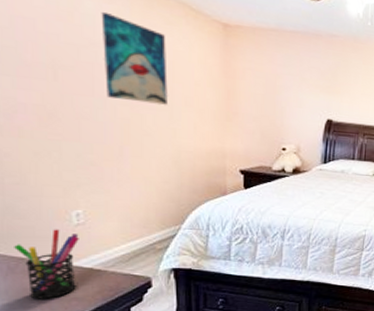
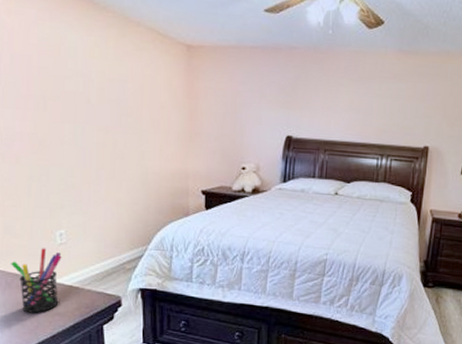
wall art: present [101,11,168,105] -> none [82,43,137,128]

